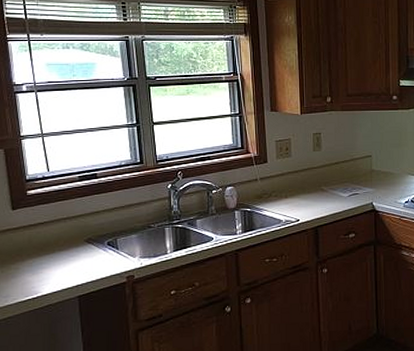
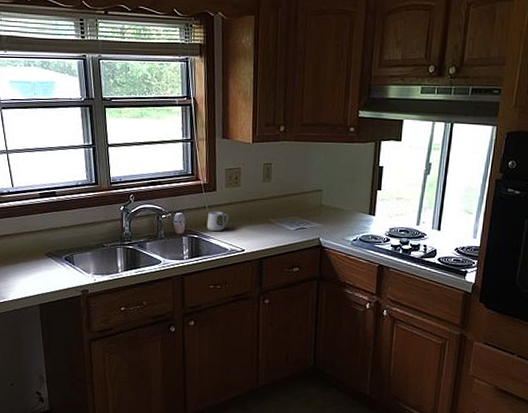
mug: none [259,182,282,204] -> present [206,211,229,232]

